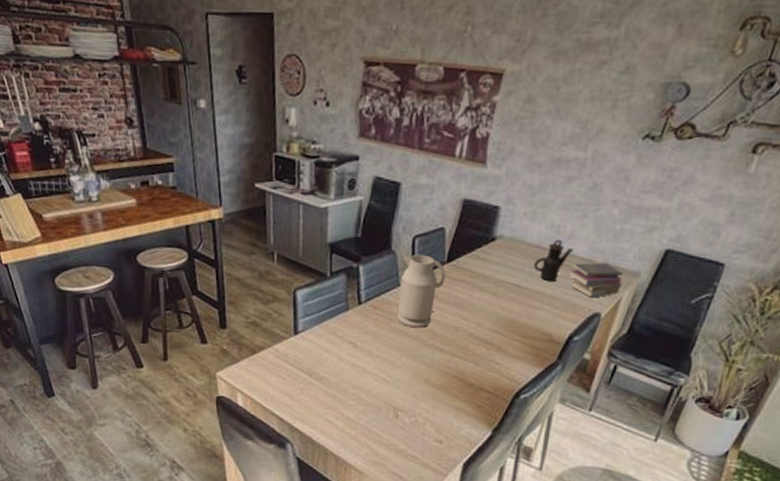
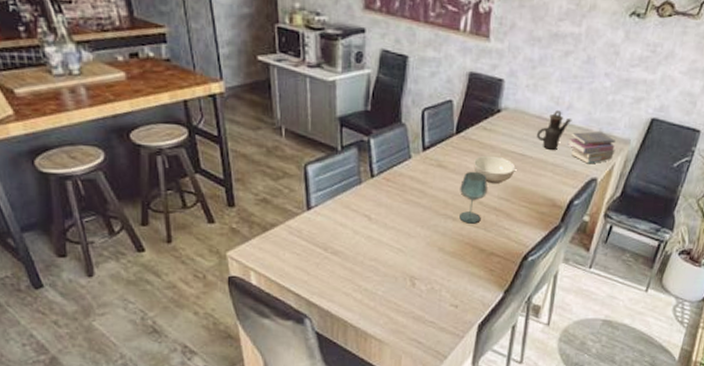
water jug: present [396,254,446,328] -> none [409,126,456,199]
wine glass: none [447,301,479,357] -> present [459,171,488,224]
bowl: none [464,285,510,316] -> present [473,155,516,185]

